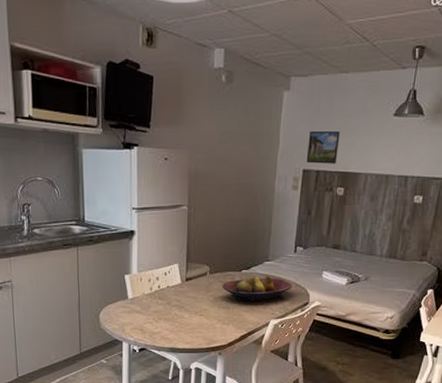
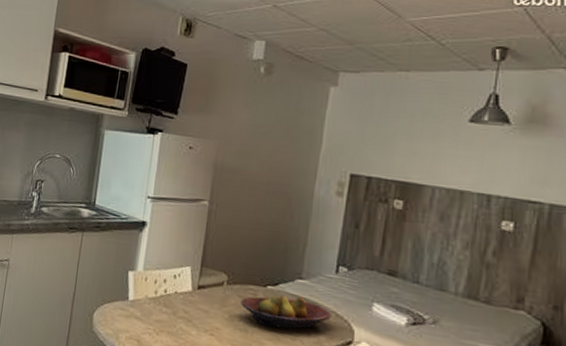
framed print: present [306,132,340,164] -> none [355,132,398,171]

